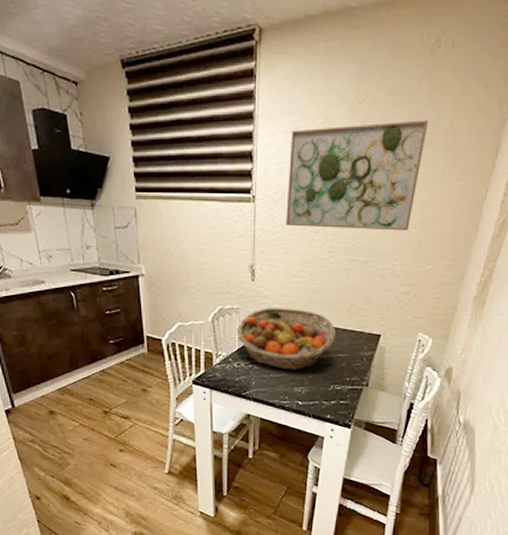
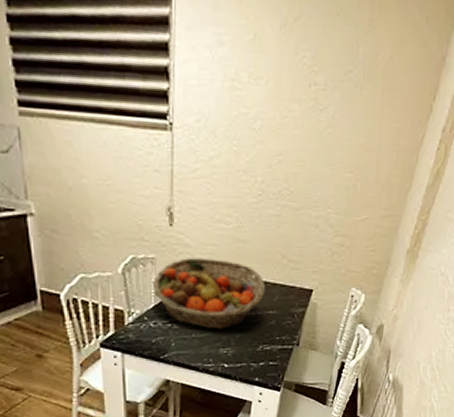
wall art: present [286,120,429,231] -> none [210,45,368,175]

